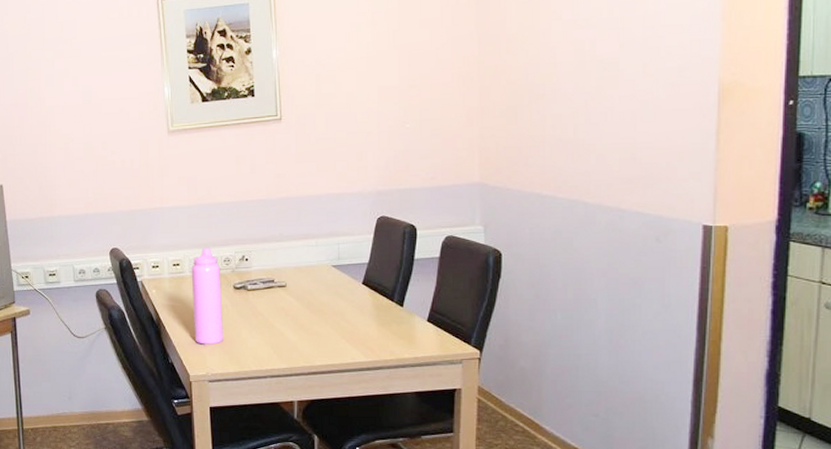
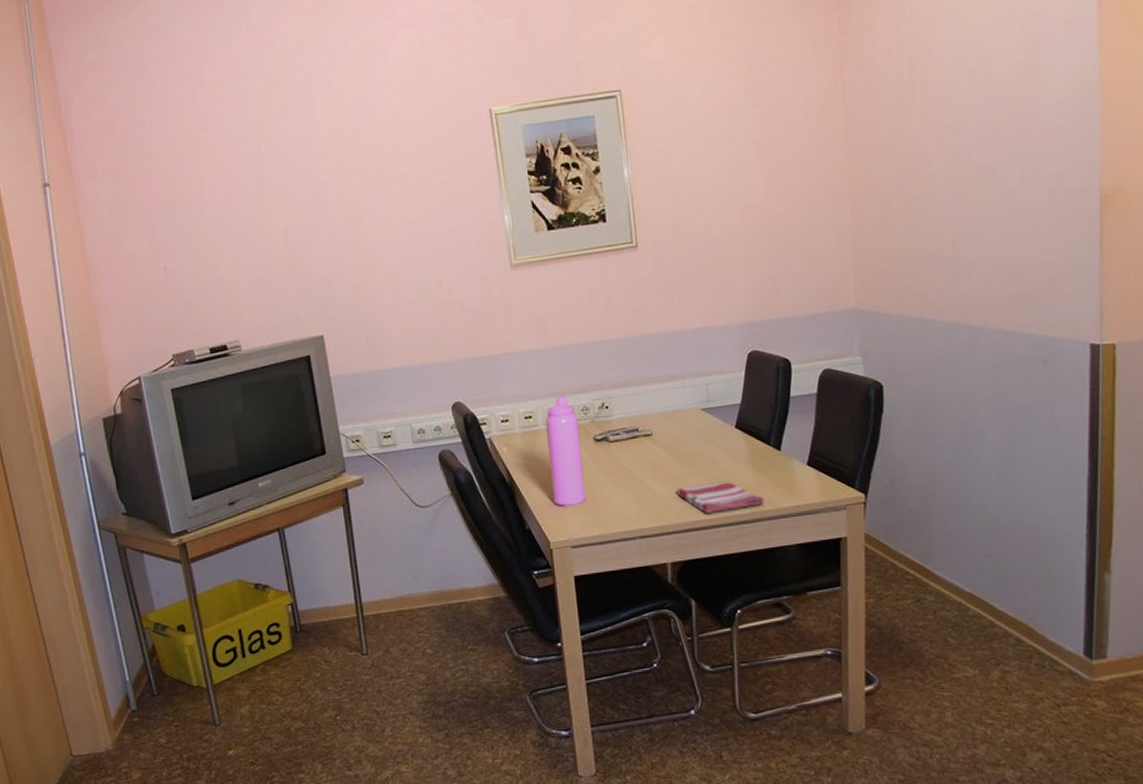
dish towel: none [305,331,385,360] -> present [675,481,764,514]

